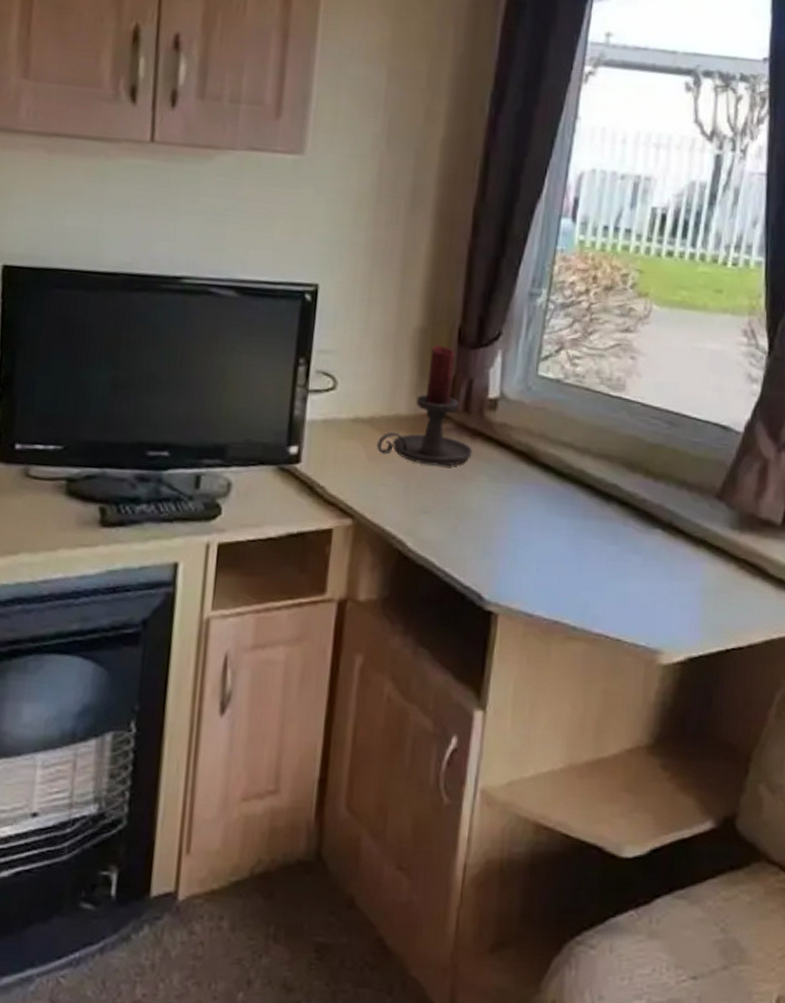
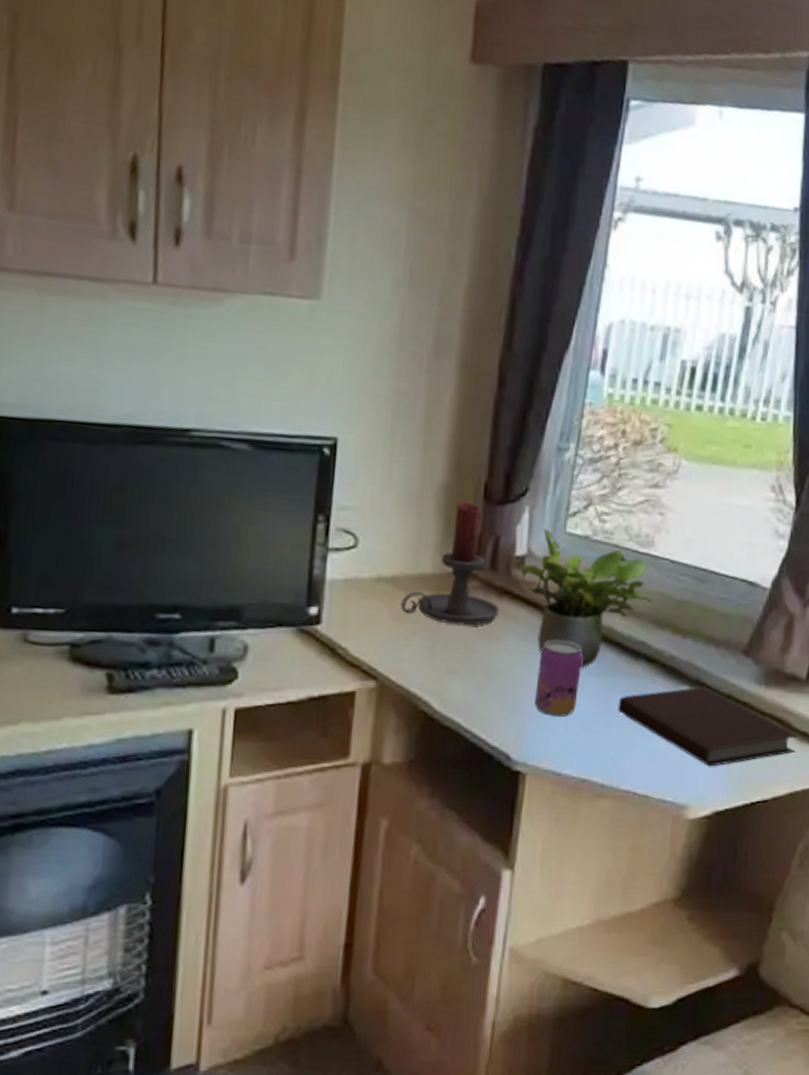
potted plant: none [490,371,624,510] -> present [517,528,652,668]
beer can: none [507,481,554,558] -> present [535,640,582,717]
notebook: none [589,530,774,612] -> present [618,686,799,767]

